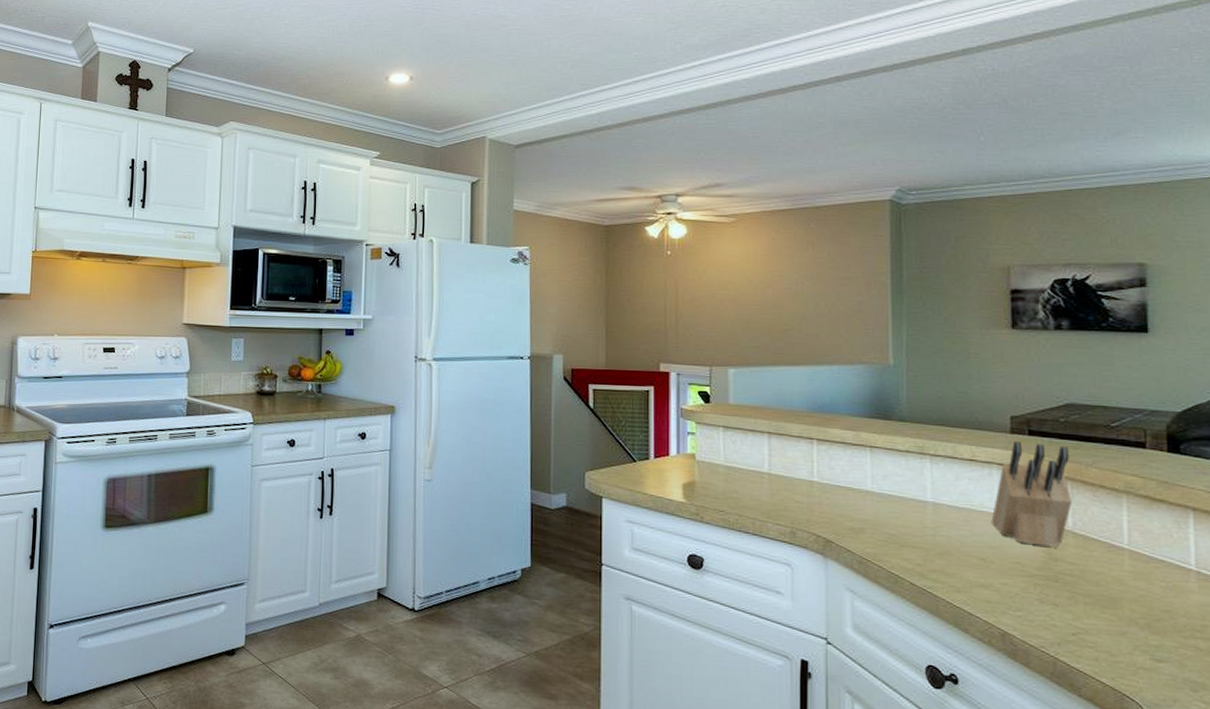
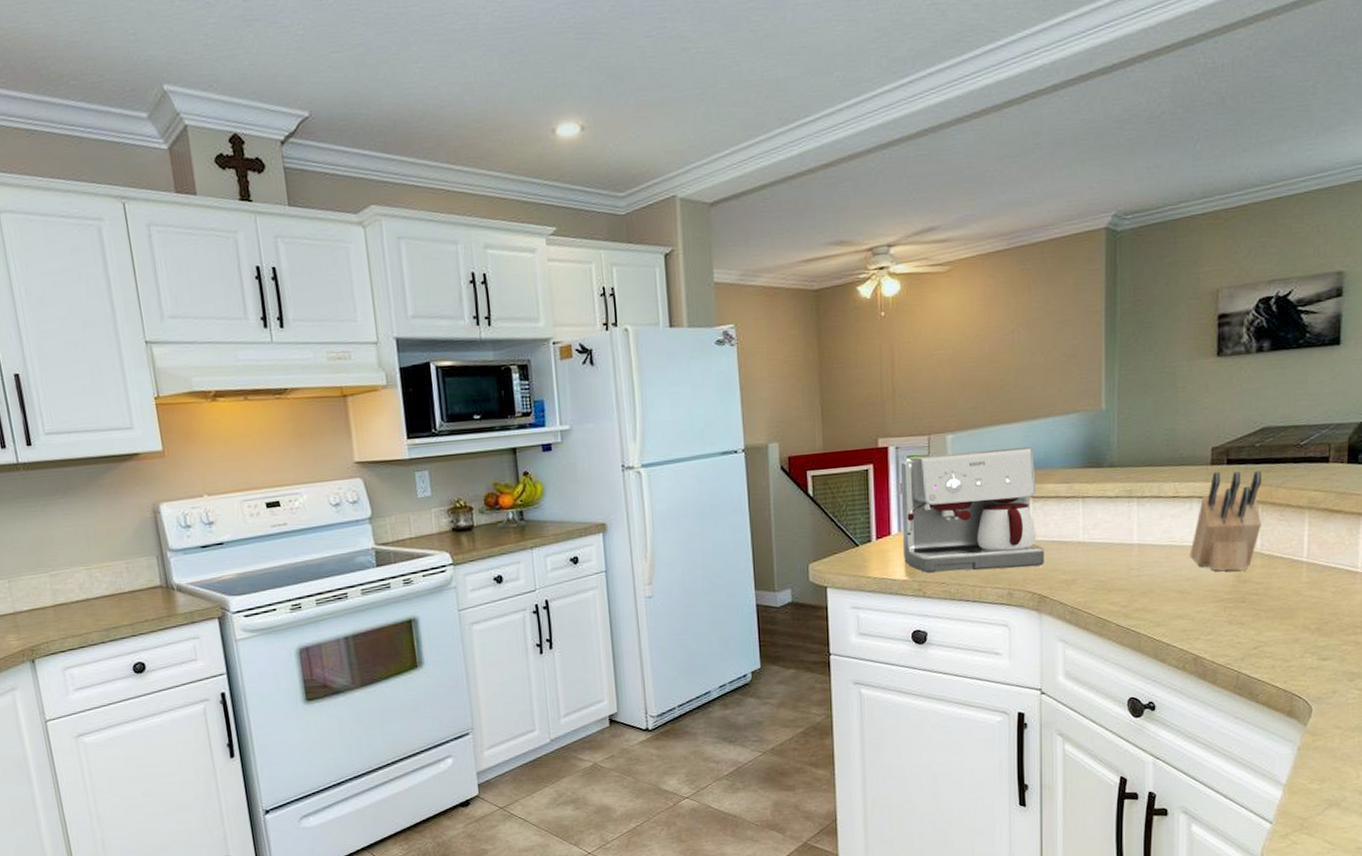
coffee maker: none [681,384,830,509] -> present [900,447,1044,574]

